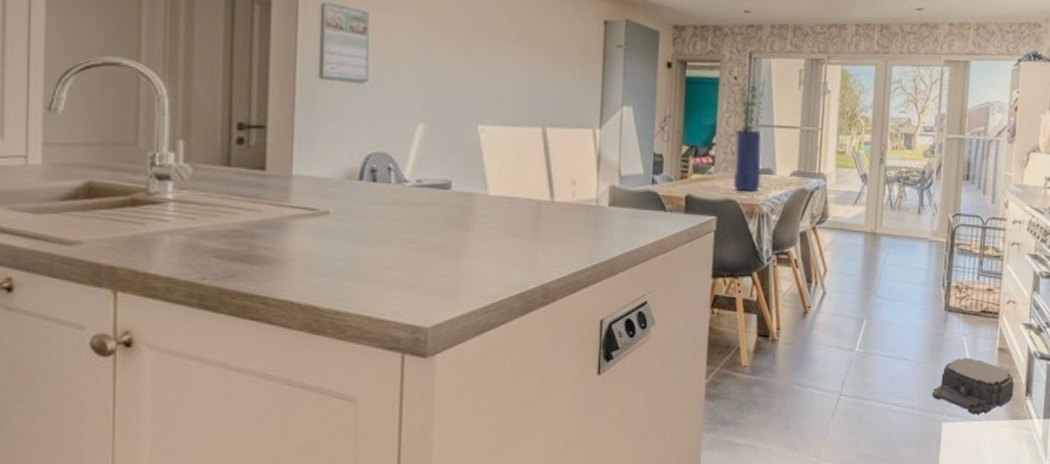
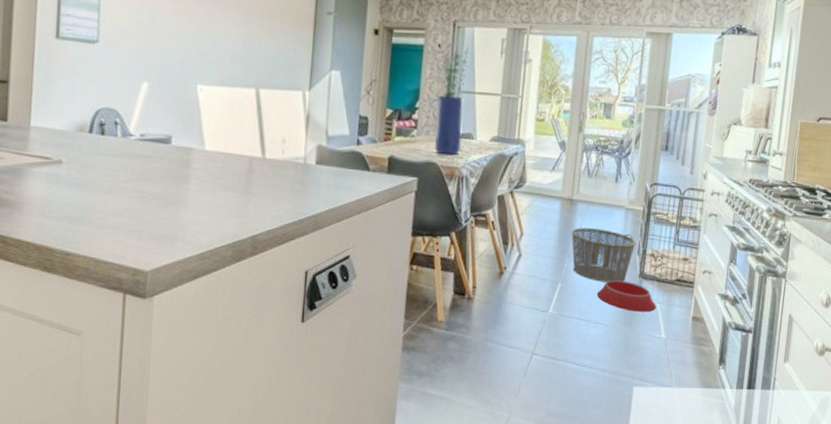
basket: none [875,262,941,317] -> present [571,228,637,283]
pet bowl: none [903,314,962,346] -> present [597,280,656,312]
robot vacuum: present [931,357,1015,415] -> none [623,324,708,382]

